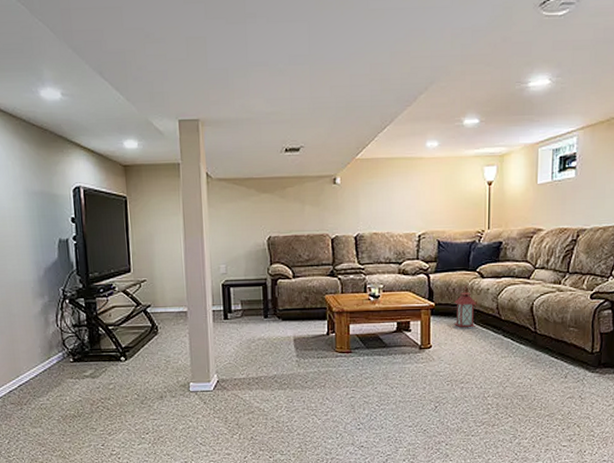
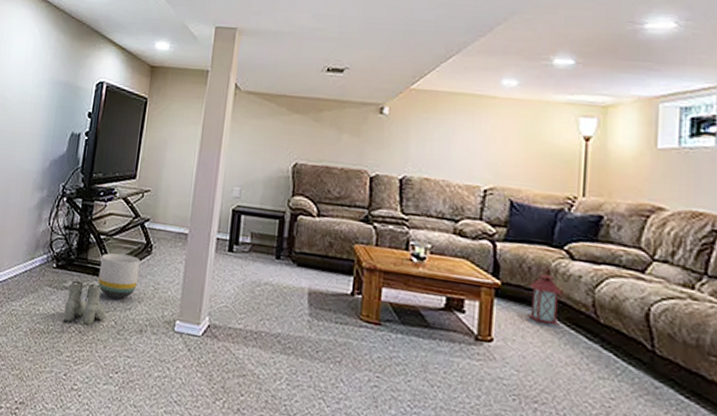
boots: none [89,368,128,404] -> present [63,280,106,326]
planter: none [113,338,151,377] -> present [98,253,140,300]

